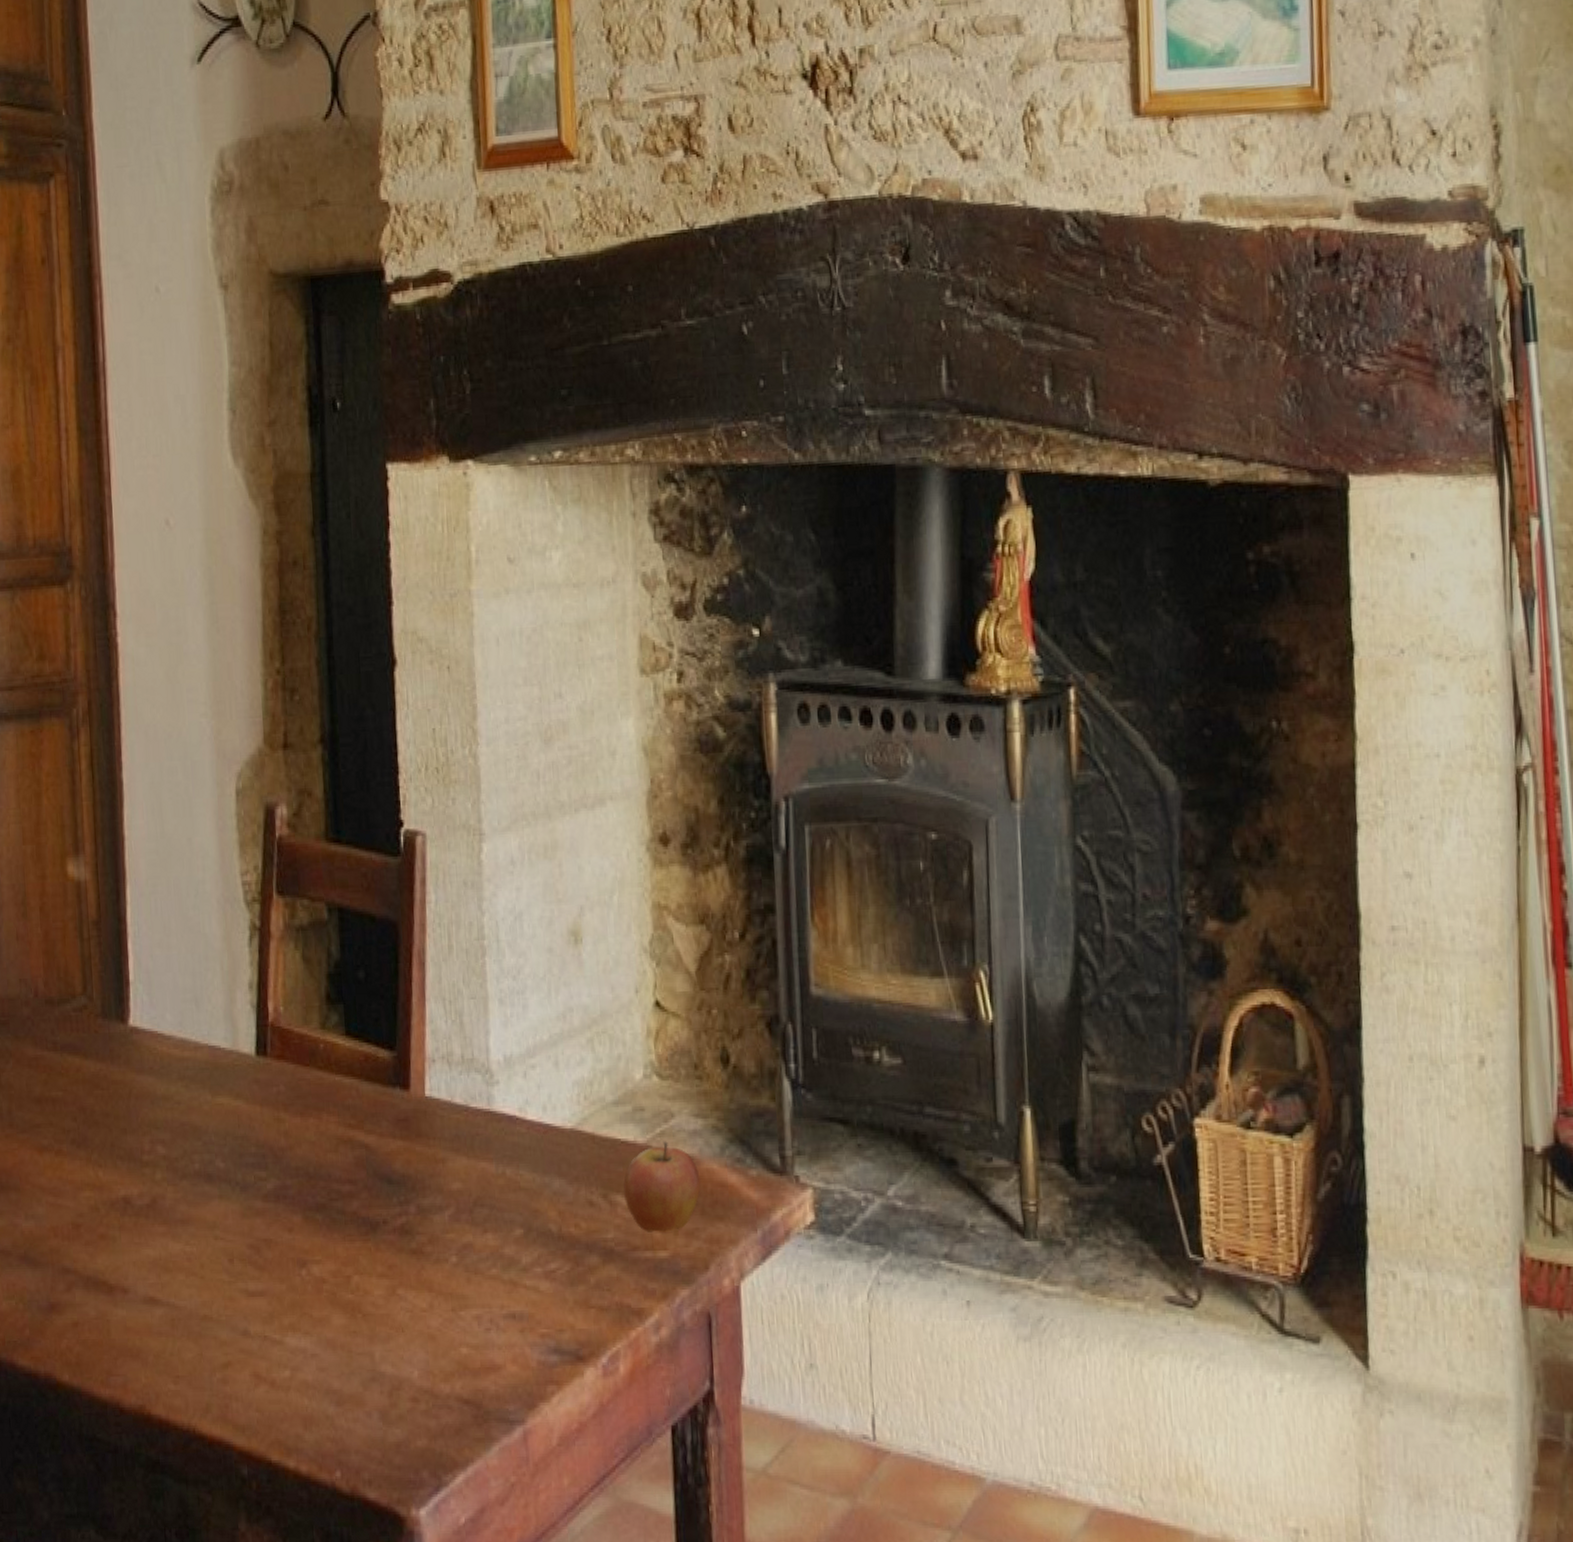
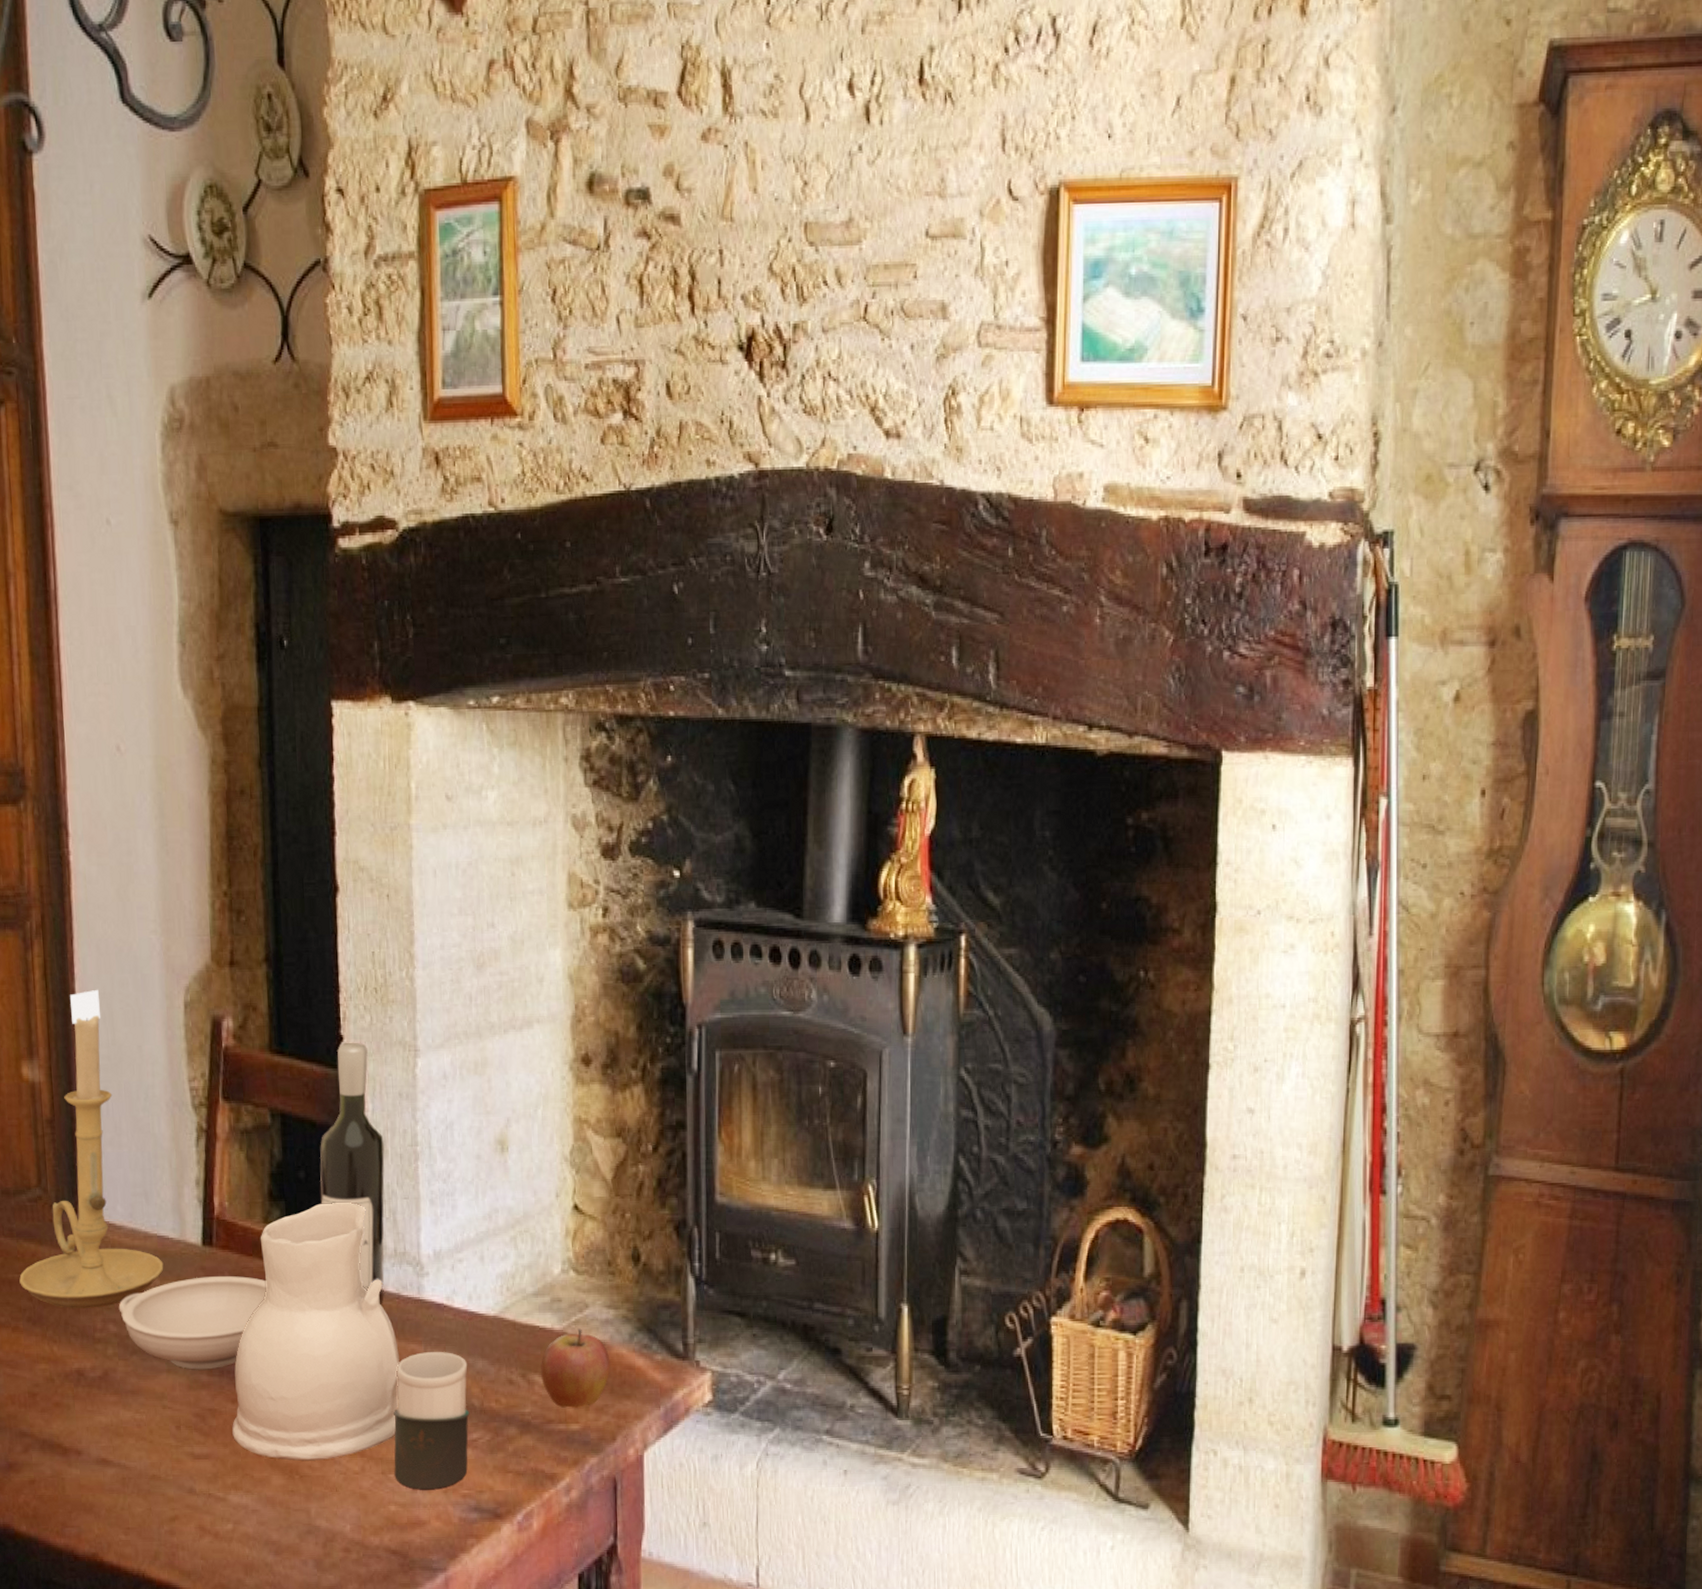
candle holder: none [62,778,215,1129] -> present [18,989,164,1308]
ceramic bowl: none [167,1089,326,1195] -> present [118,1276,267,1370]
ceramic pitcher: none [289,1003,469,1297] -> present [232,1201,399,1461]
bottle: none [380,827,451,1118] -> present [320,1042,385,1304]
cup: none [462,1169,547,1329] -> present [393,1351,470,1490]

